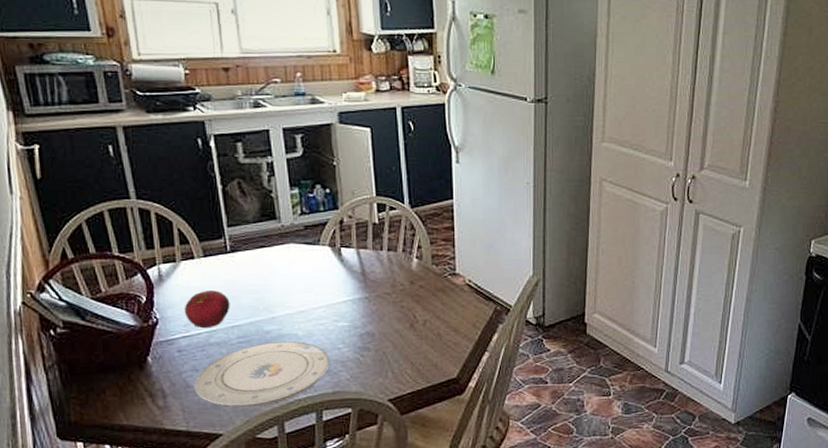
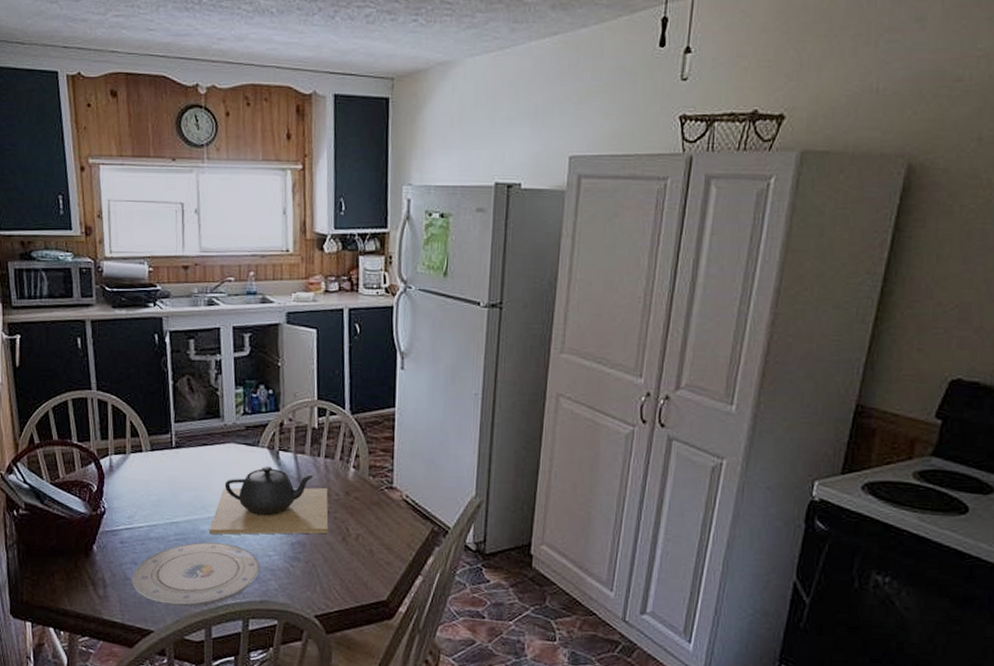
fruit: present [184,290,230,329] -> none [129,484,171,523]
teapot: none [273,263,396,334] -> present [208,466,329,535]

